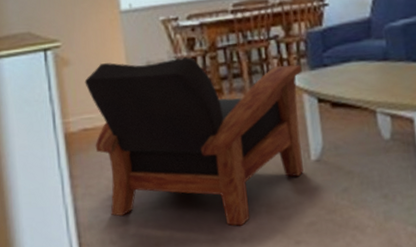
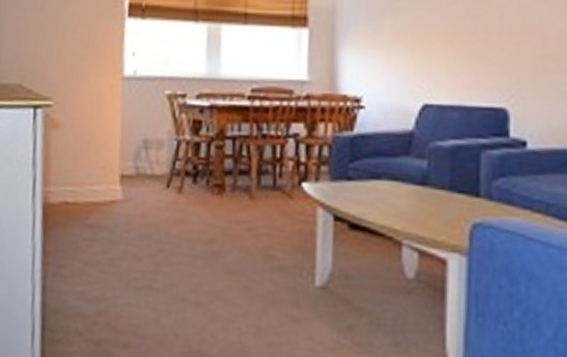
armchair: present [84,57,303,226] -> none [72,133,321,344]

